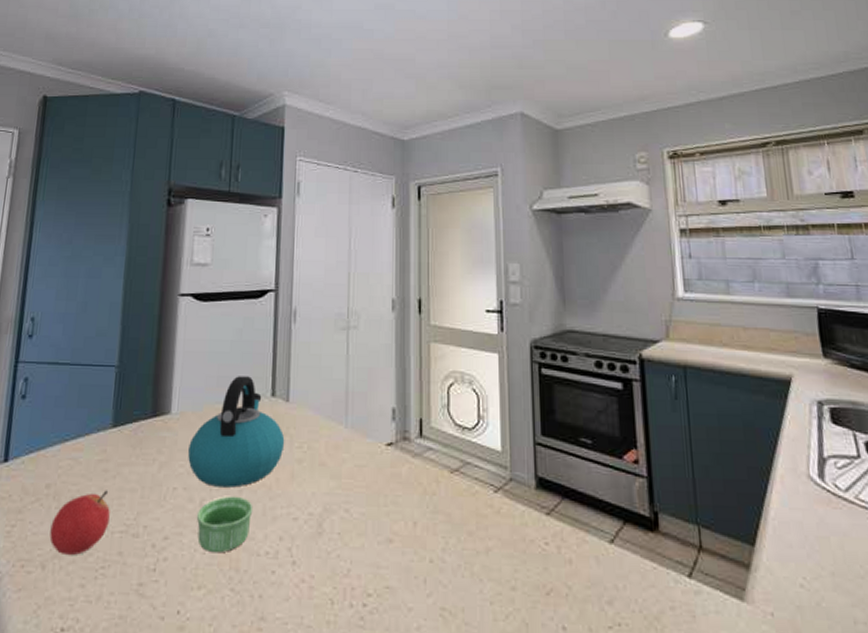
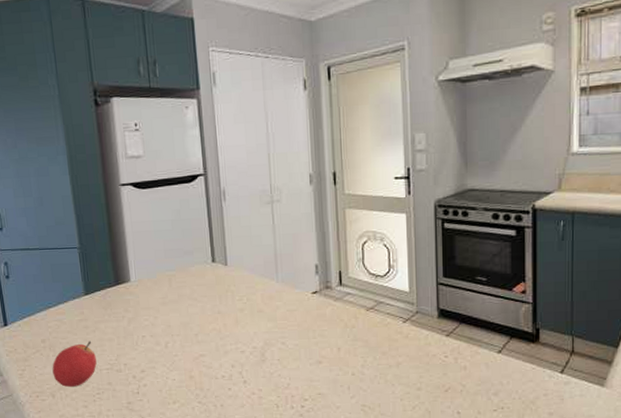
kettle: present [188,376,285,488] -> none [149,248,228,333]
ramekin: present [197,496,254,553] -> none [165,338,208,379]

